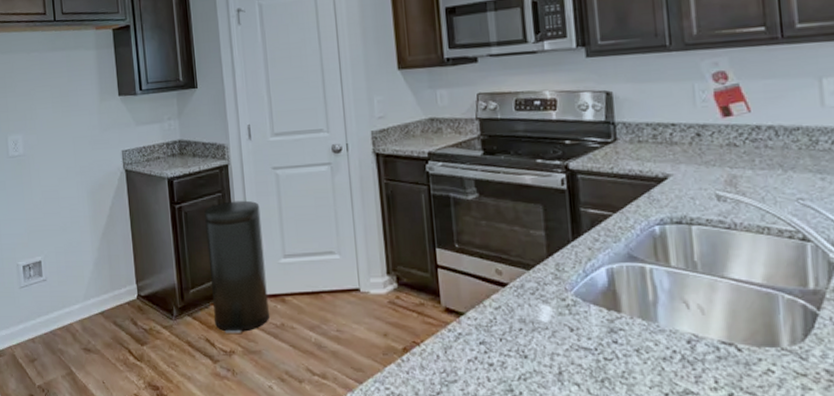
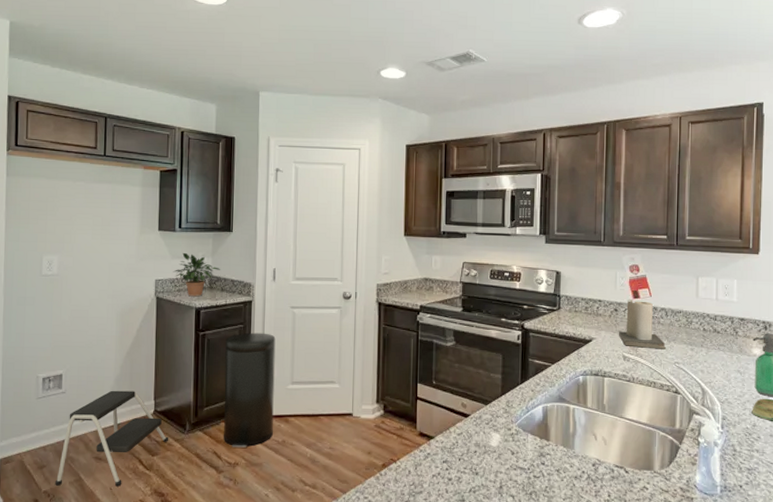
step stool: none [47,274,157,380] -> present [55,390,169,487]
potted plant: none [139,117,189,166] -> present [173,252,220,297]
paper towel roll: none [705,118,781,183] -> present [618,299,666,350]

